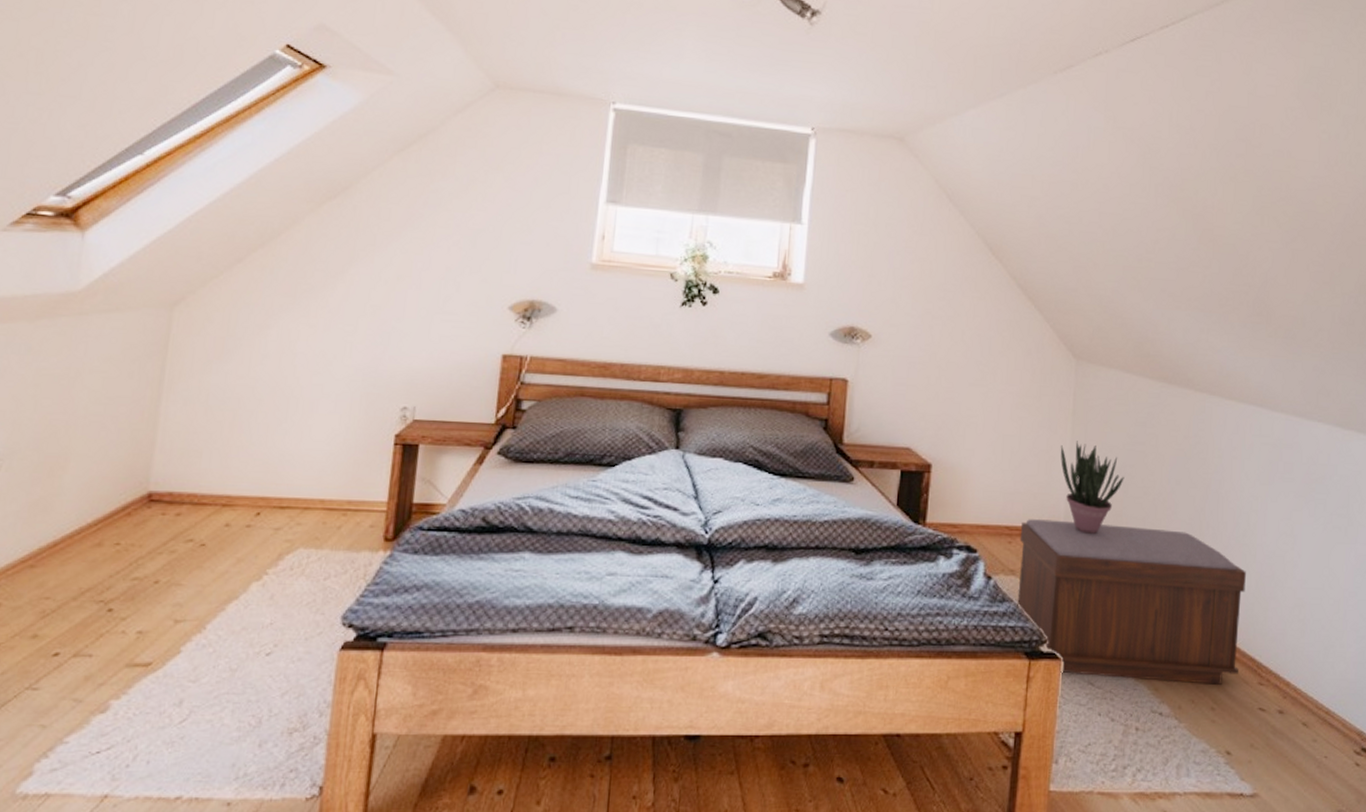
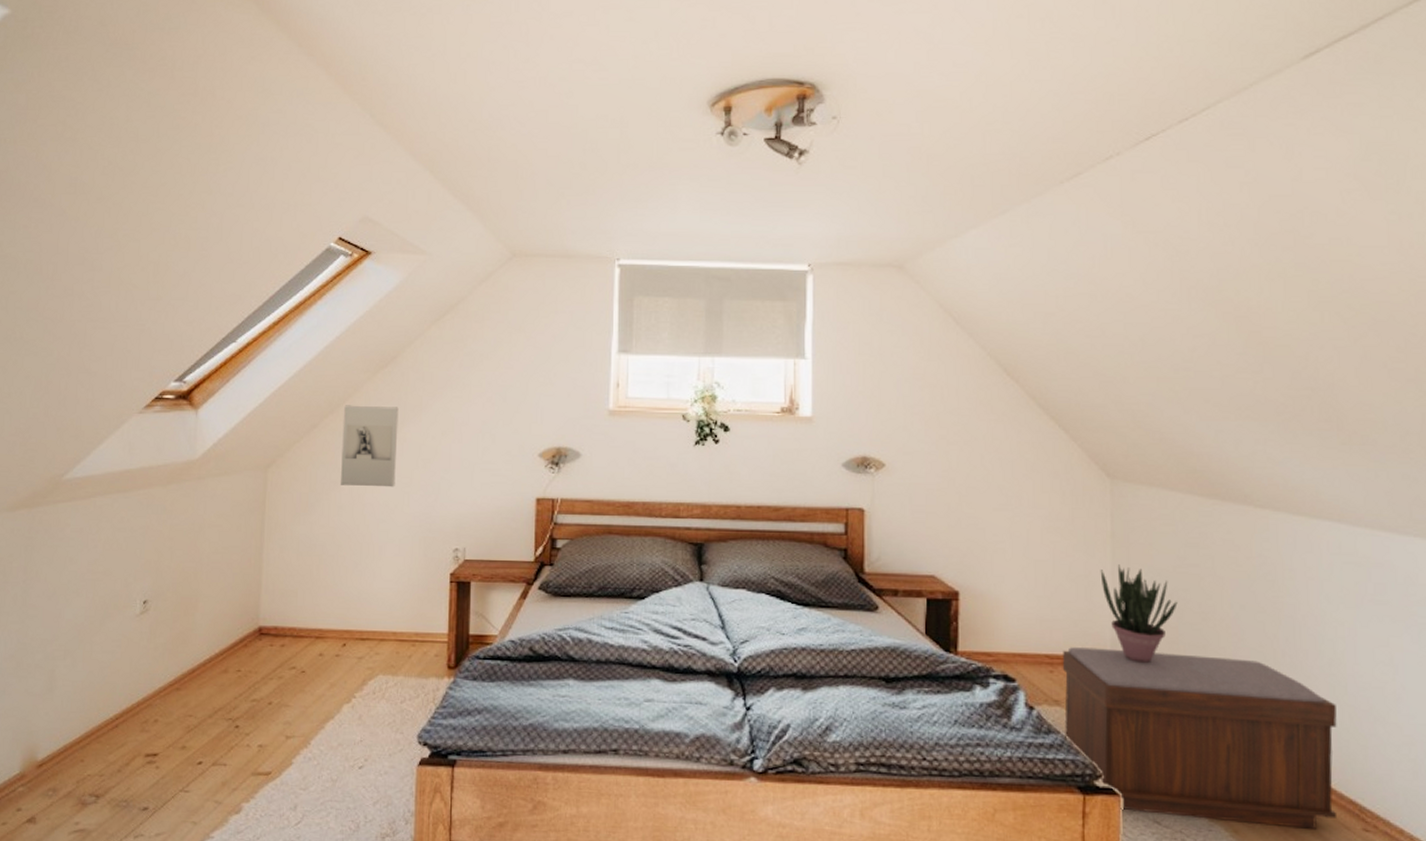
wall sculpture: none [268,238,347,336] -> present [341,405,399,488]

